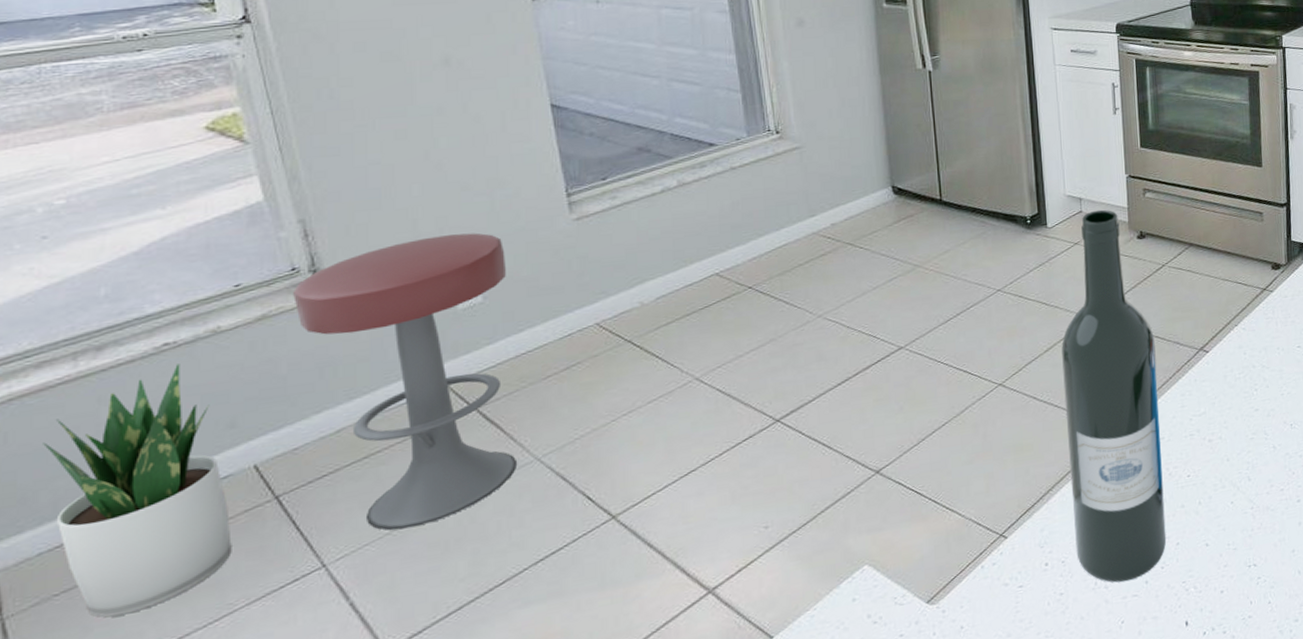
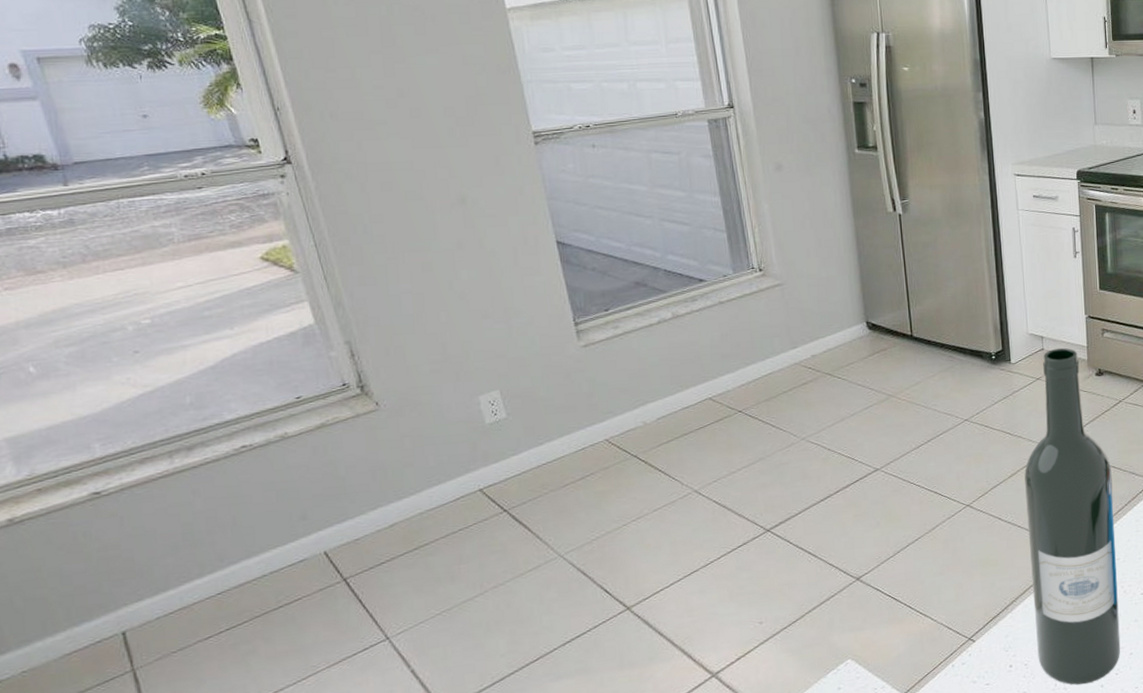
planter: present [43,364,232,618] -> none [152,464,312,673]
bar stool: present [293,233,516,530] -> none [345,356,543,611]

